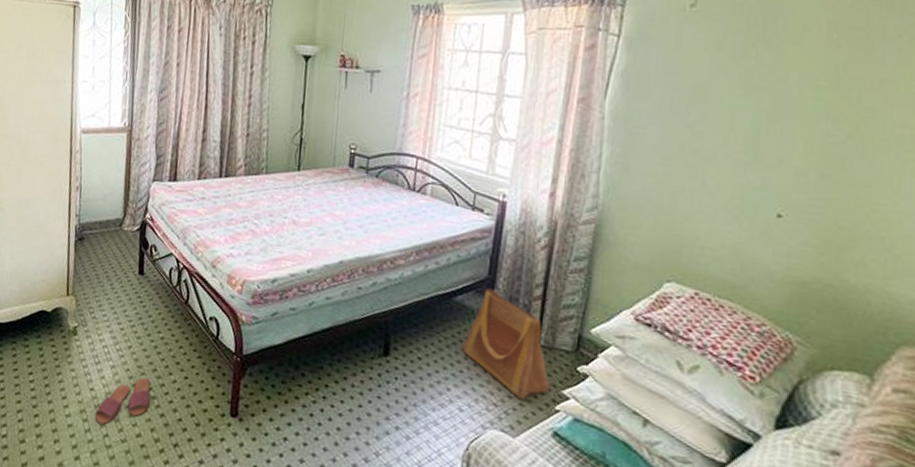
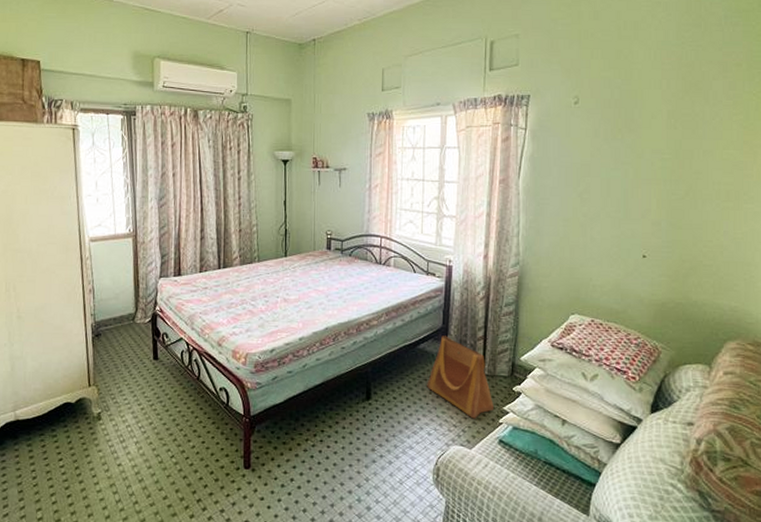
slippers: present [95,377,151,425] -> none [124,448,173,493]

